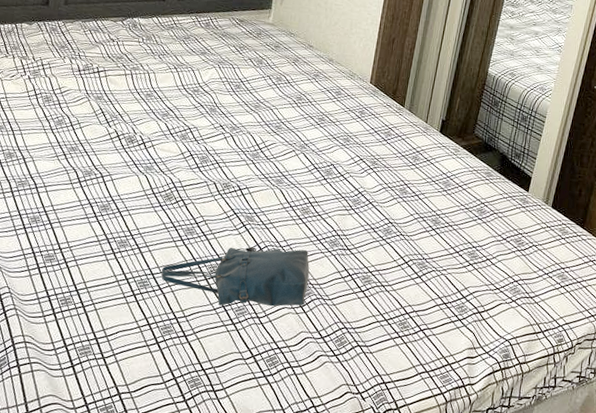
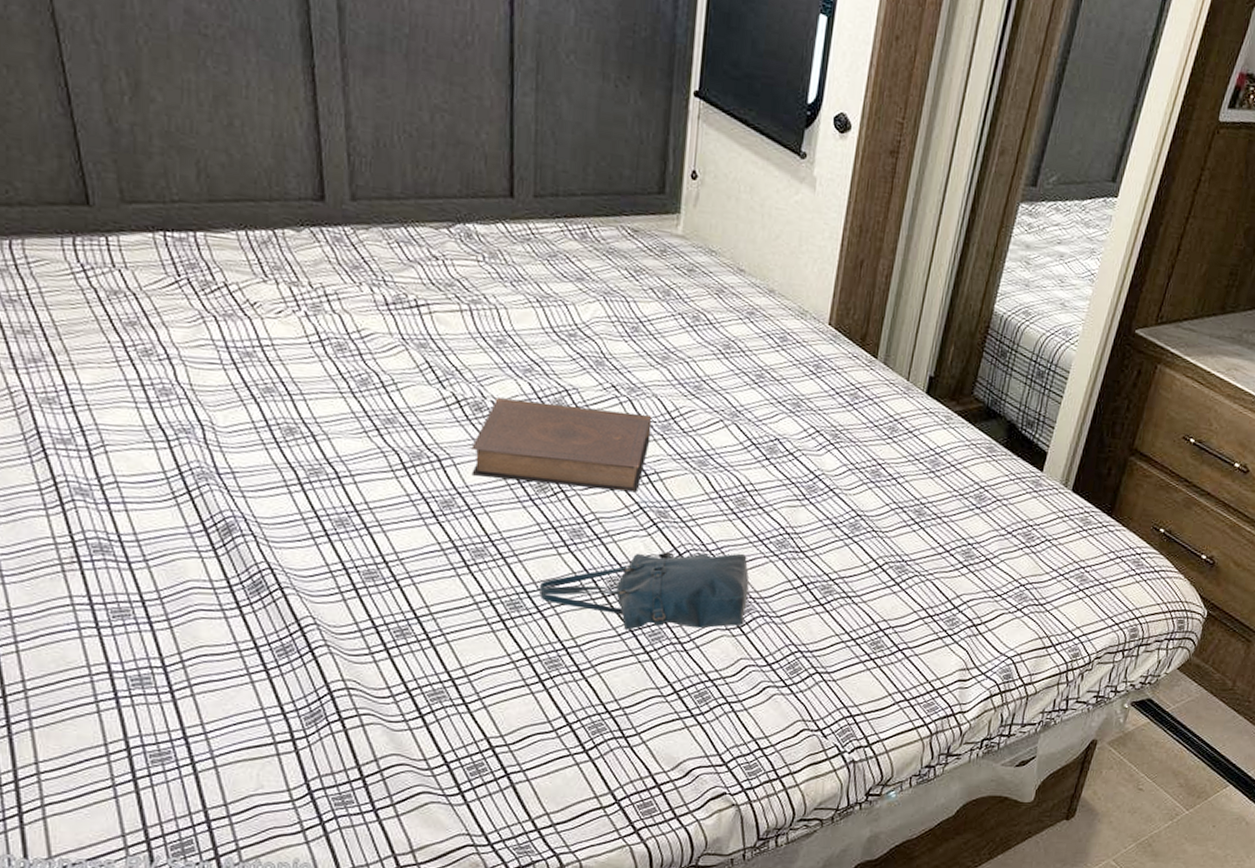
book: none [122,133,246,202] -> present [471,398,652,493]

